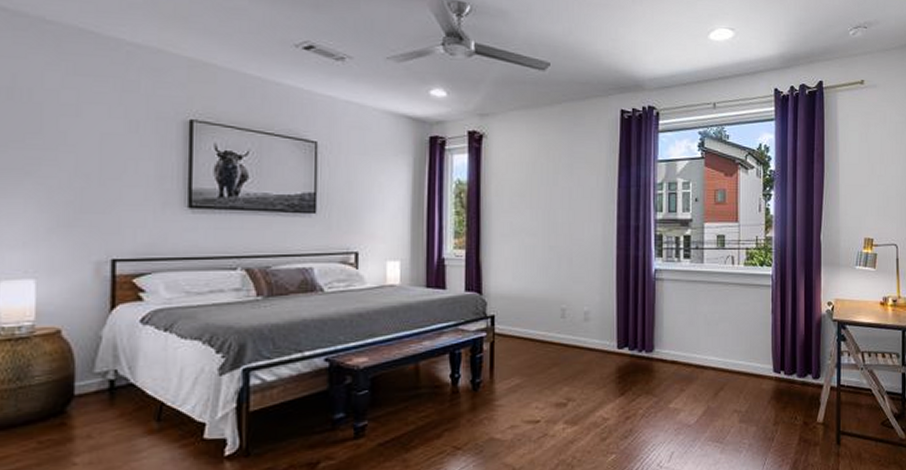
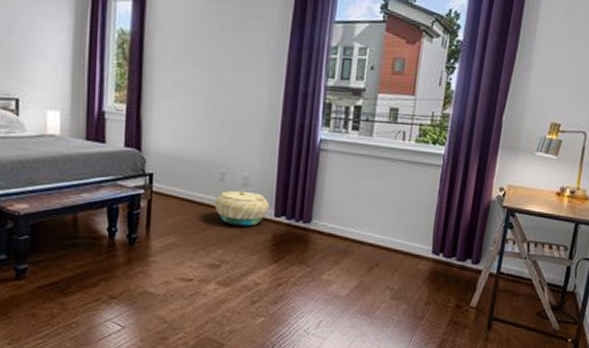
basket: none [557,325,612,361] -> present [214,190,270,226]

